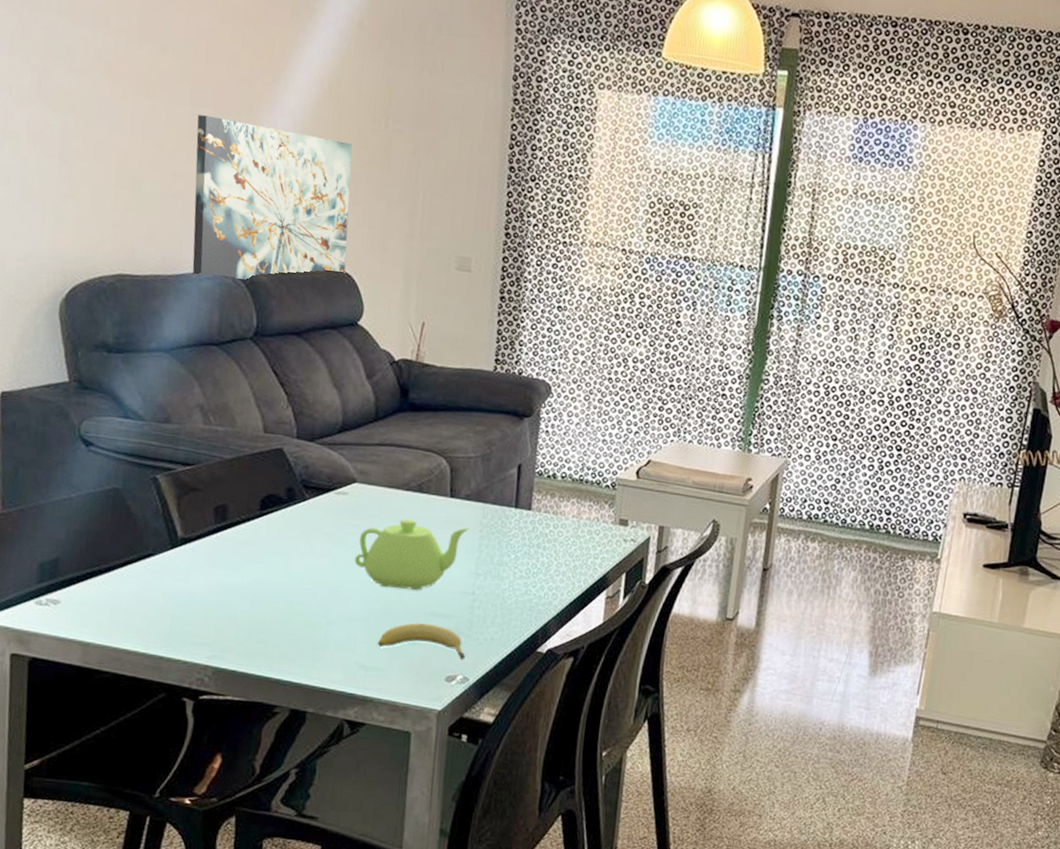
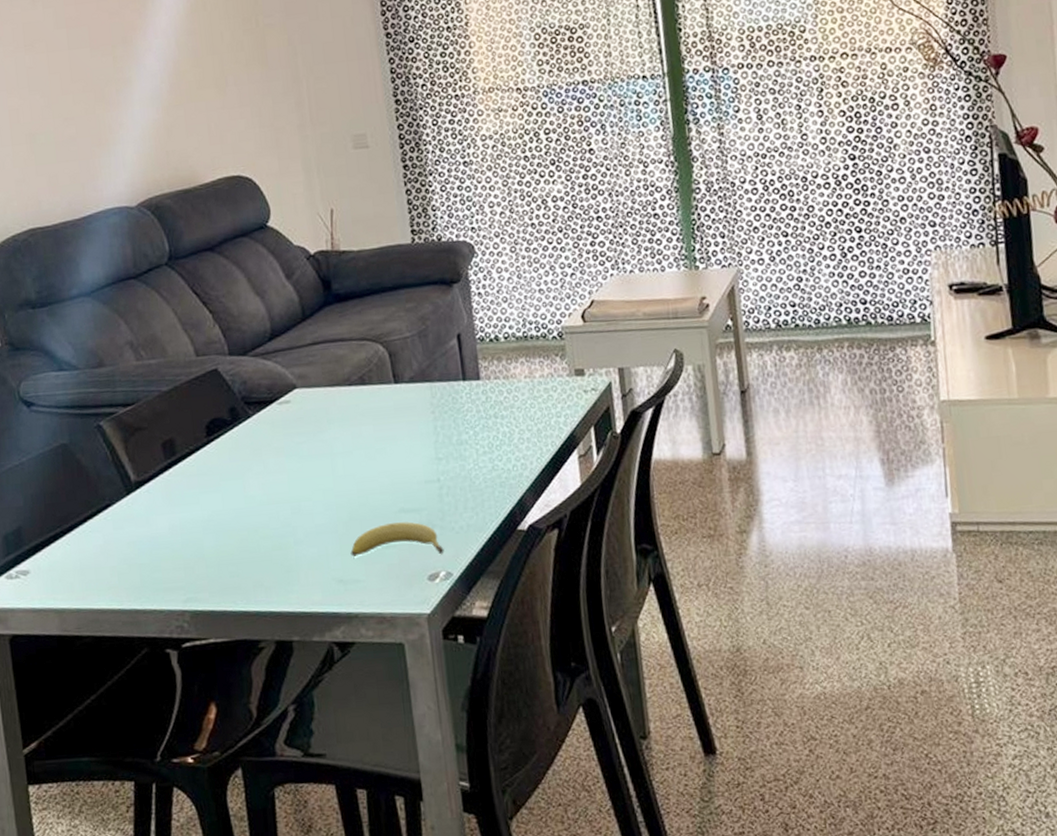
wall art: present [192,115,353,280] -> none [76,48,245,212]
teapot: present [354,519,470,591] -> none [310,412,421,493]

